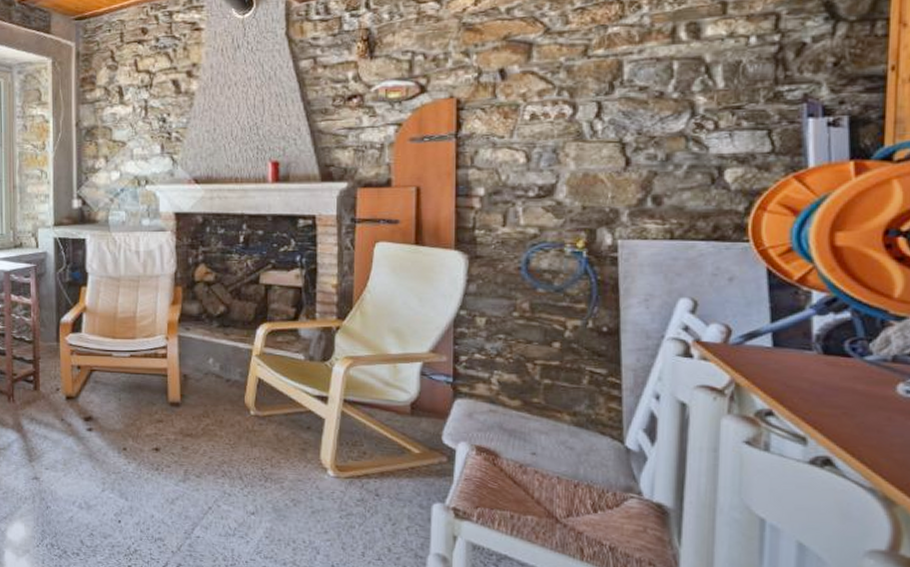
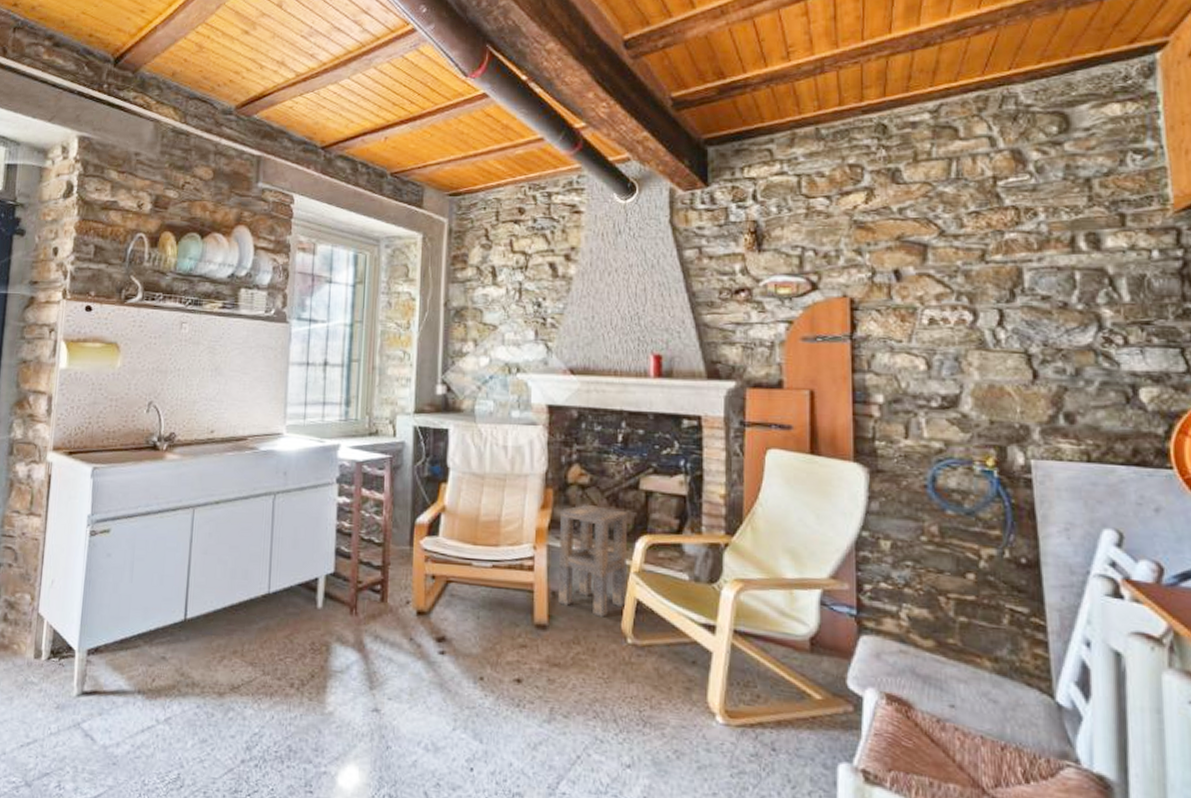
side table: none [189,298,249,394] -> present [559,503,627,617]

